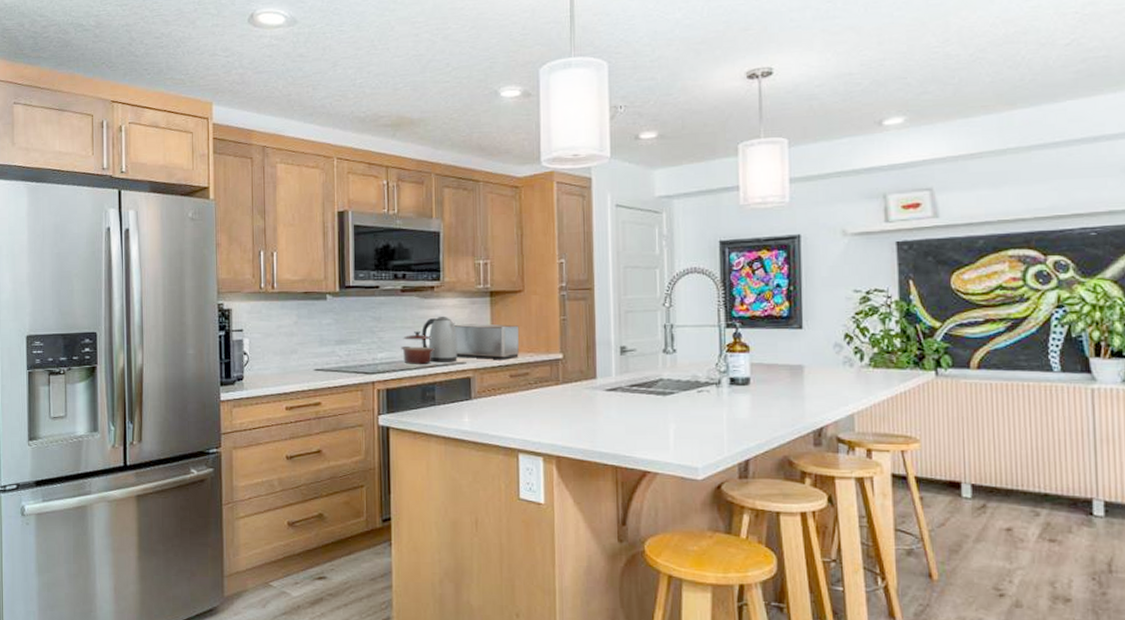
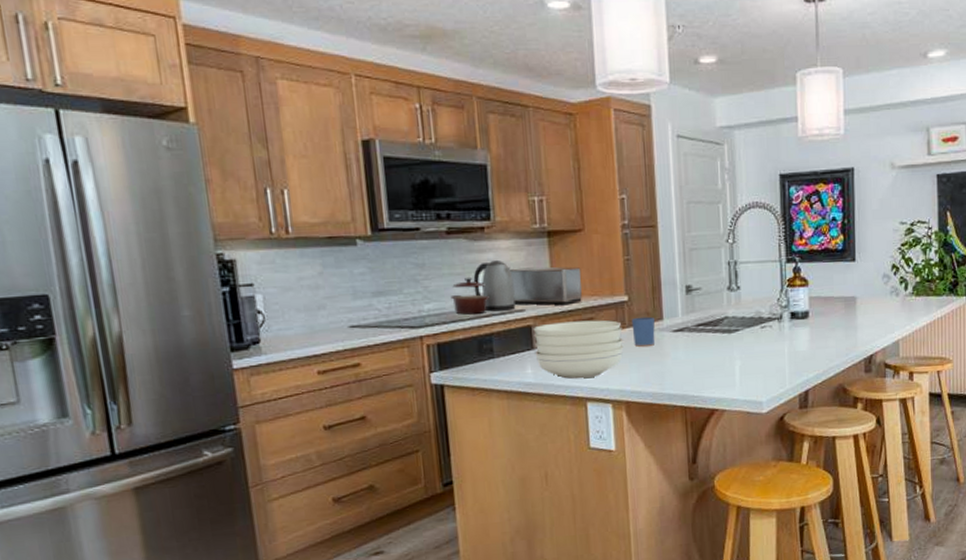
bowl: none [472,375,557,431] -> present [533,320,624,380]
mug: none [565,374,588,403] -> present [631,316,655,347]

